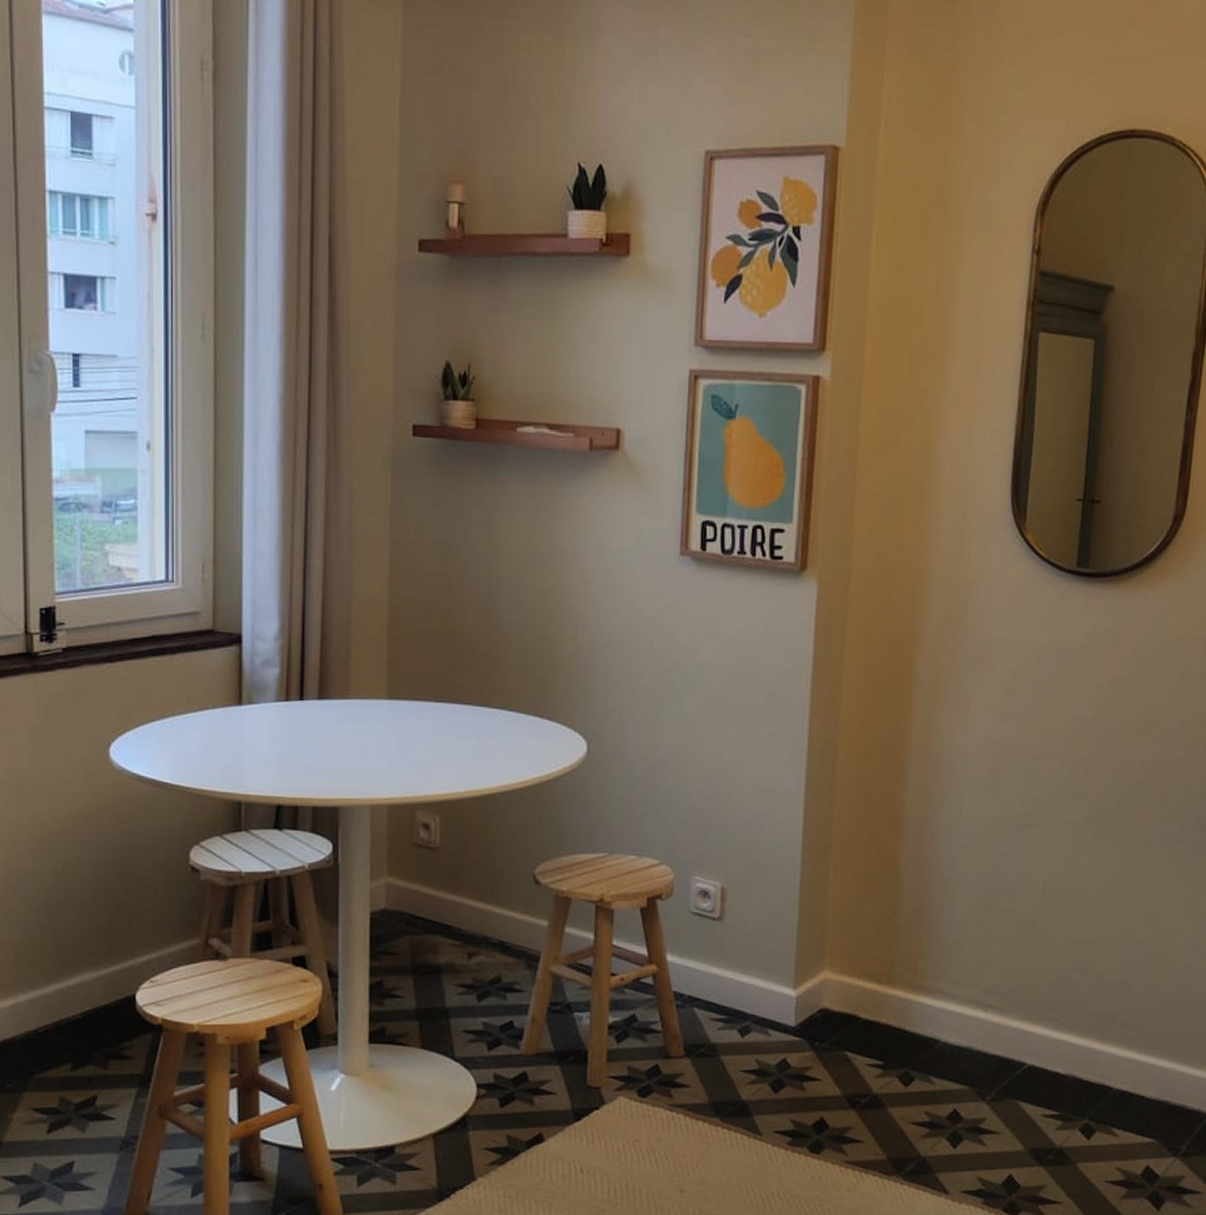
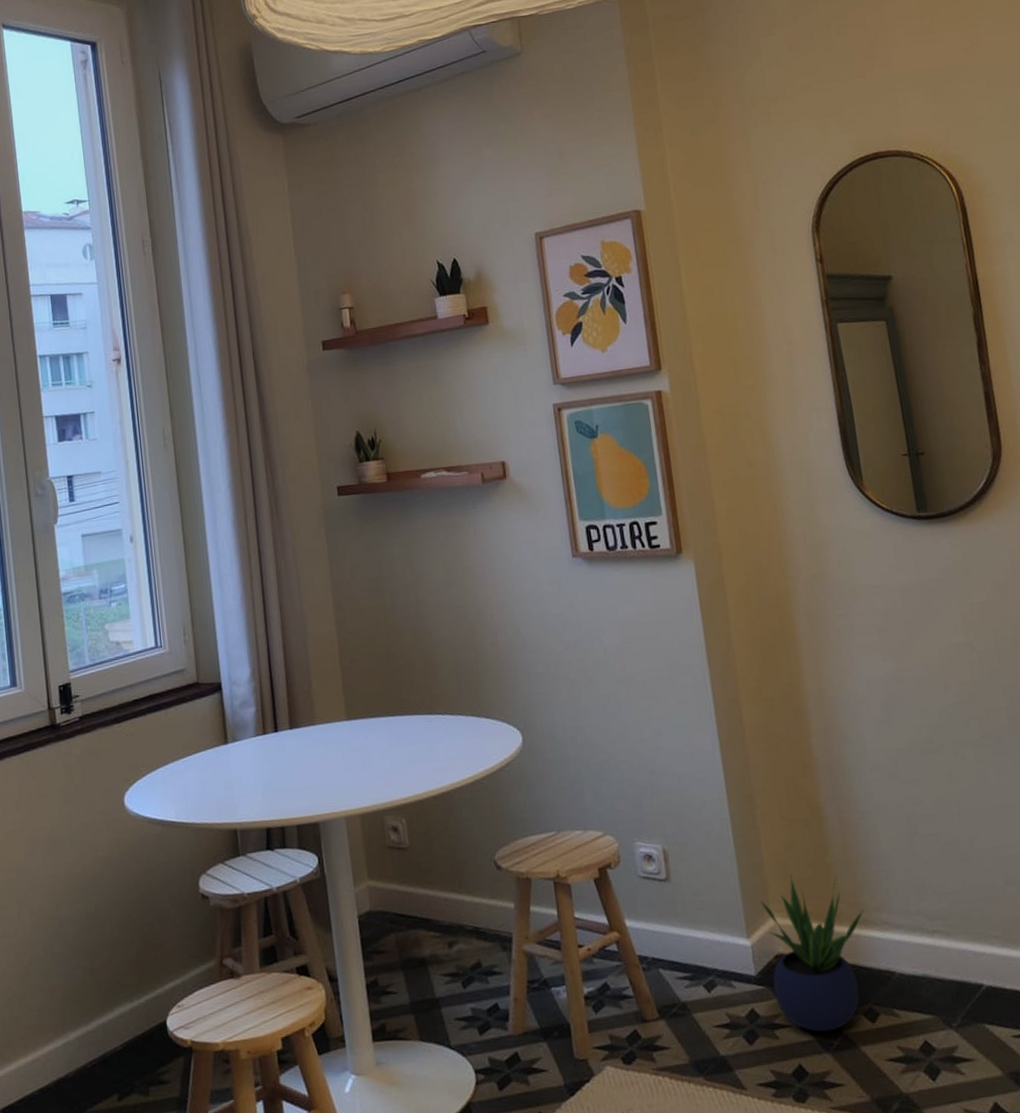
potted plant: none [810,931,922,1089] -> present [760,874,864,1032]

